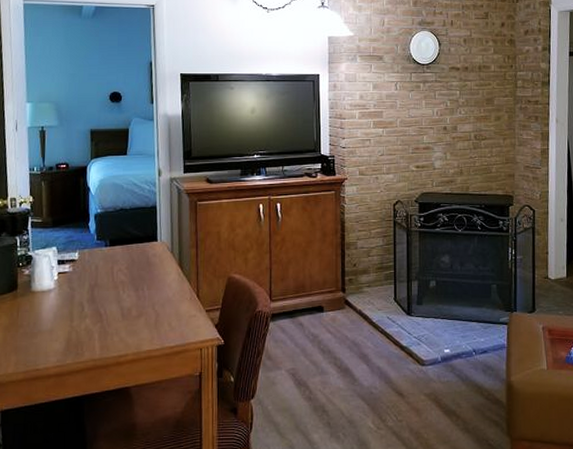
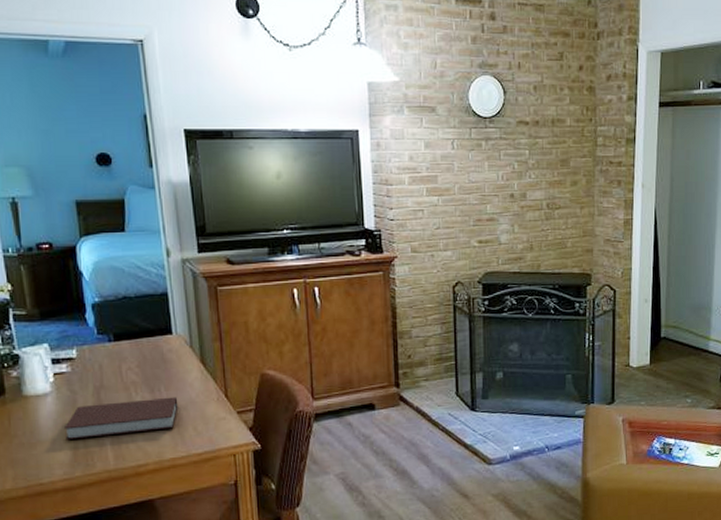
notebook: none [62,295,158,332] -> present [65,396,179,441]

